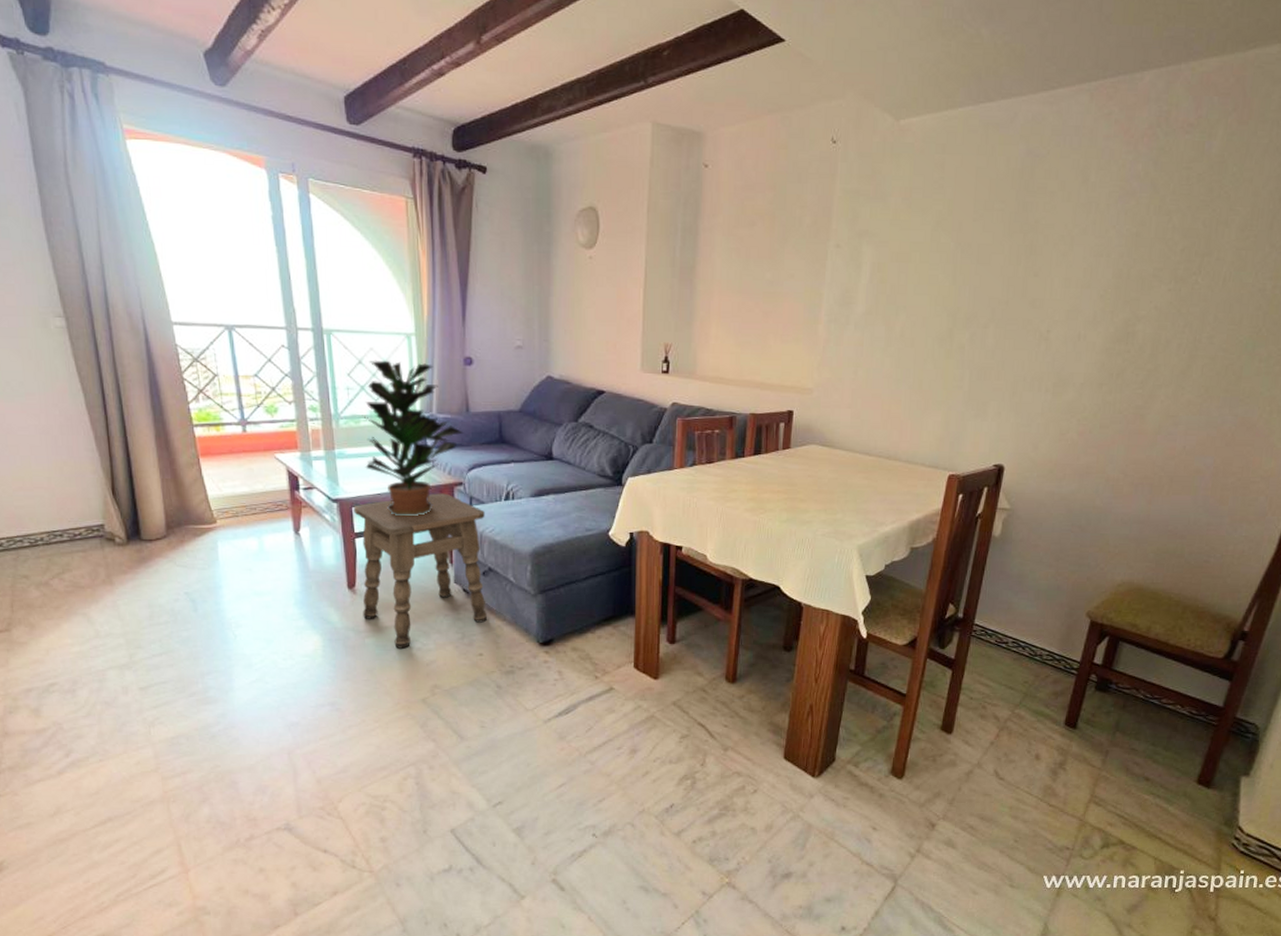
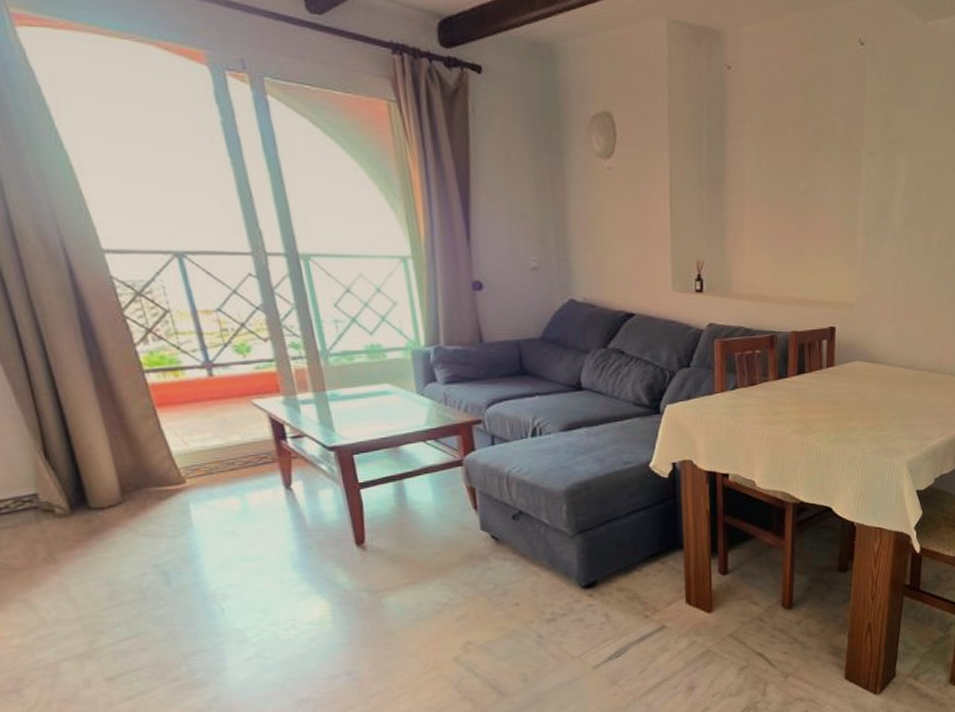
side table: present [353,493,487,649] -> none [354,433,521,606]
potted plant: present [362,360,464,517] -> none [355,287,479,462]

